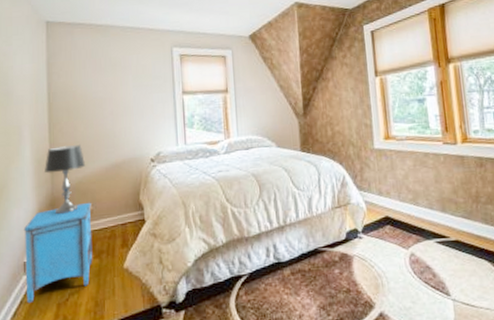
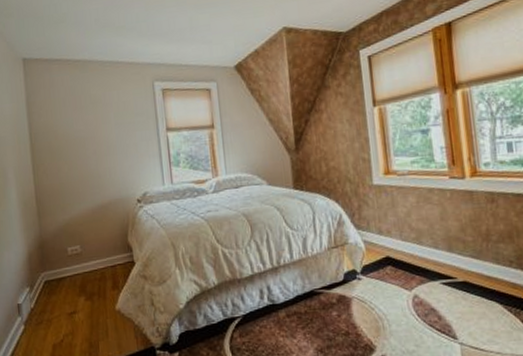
nightstand: present [23,202,93,304] -> none [15,244,85,344]
table lamp: present [45,145,85,215] -> none [31,186,71,257]

